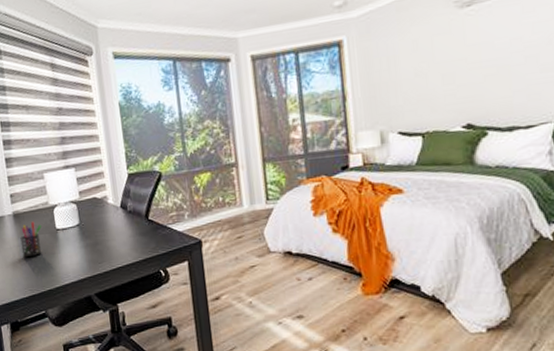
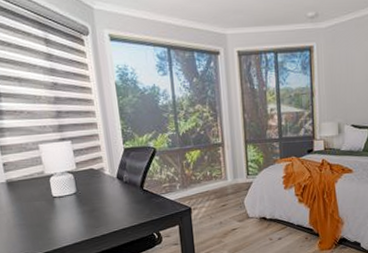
pen holder: present [20,221,42,258] -> none [14,189,39,223]

